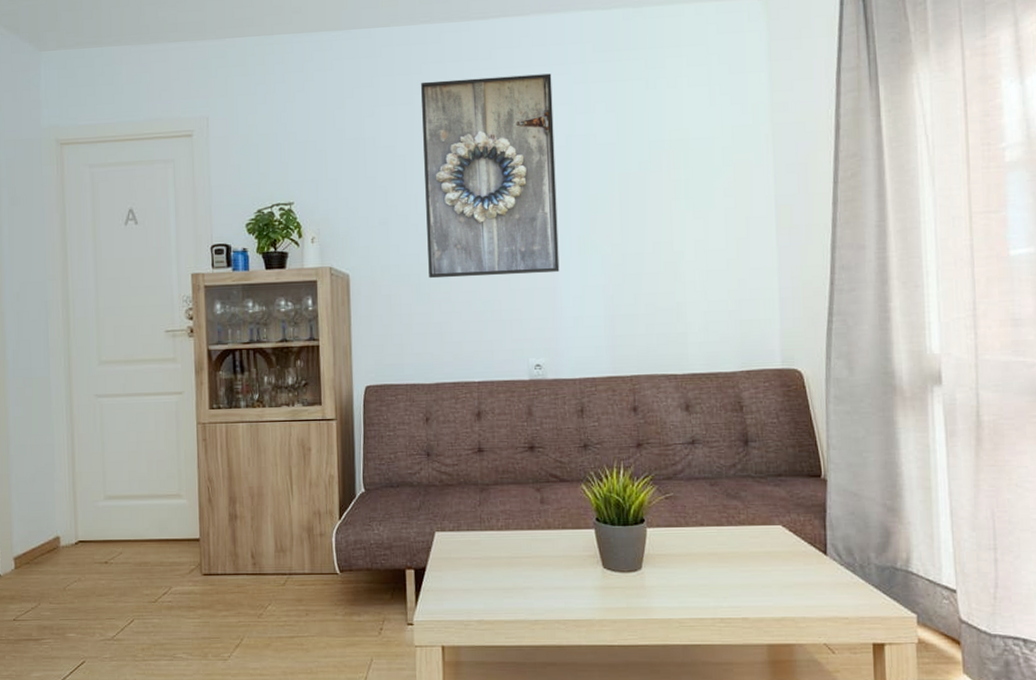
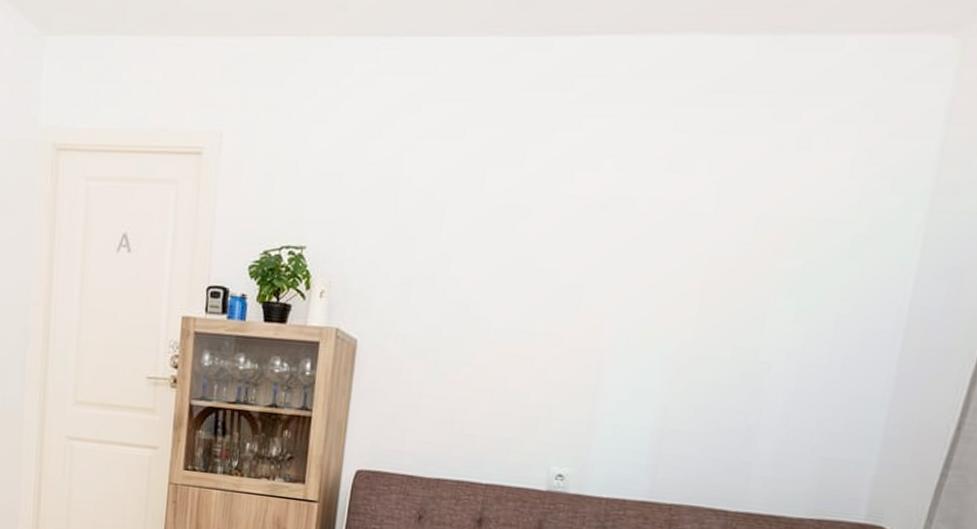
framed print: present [421,73,560,279] -> none [449,112,647,368]

